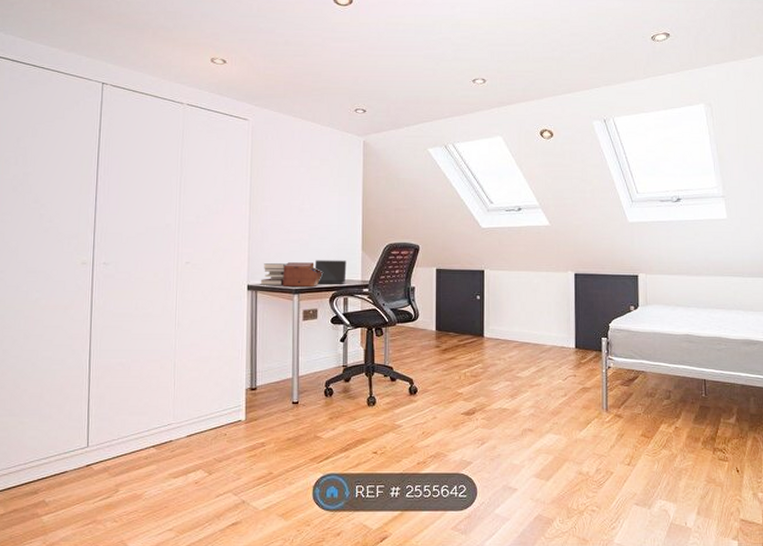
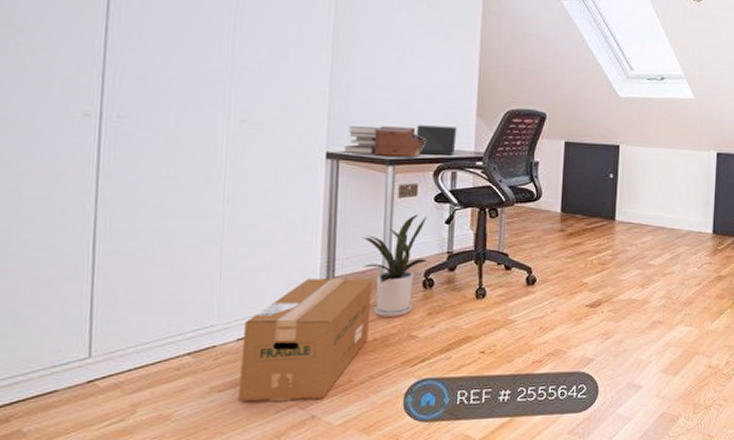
box: none [188,388,285,488] -> present [237,278,373,403]
house plant: none [276,334,329,421] -> present [362,214,430,318]

